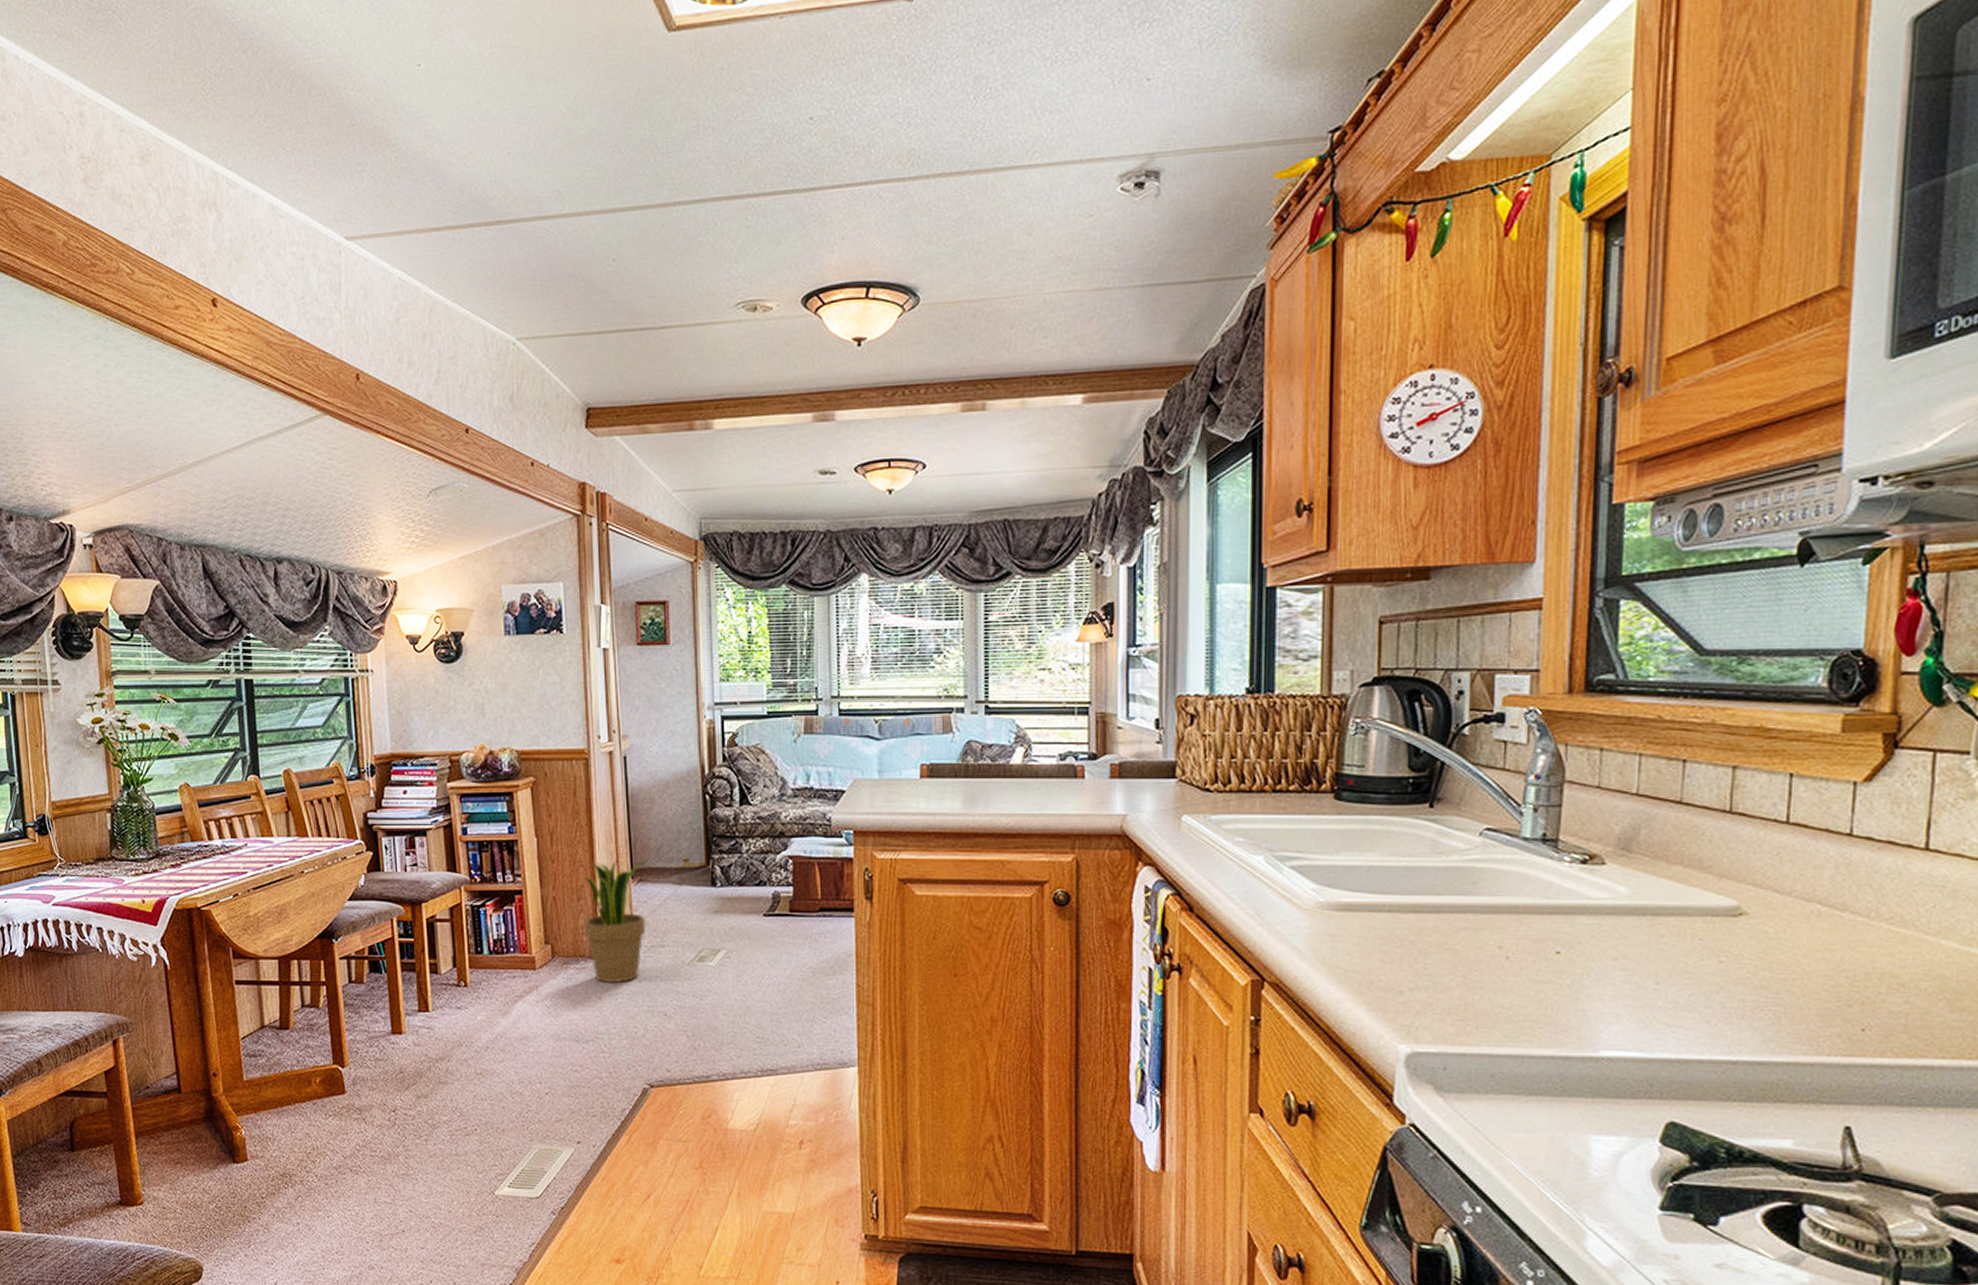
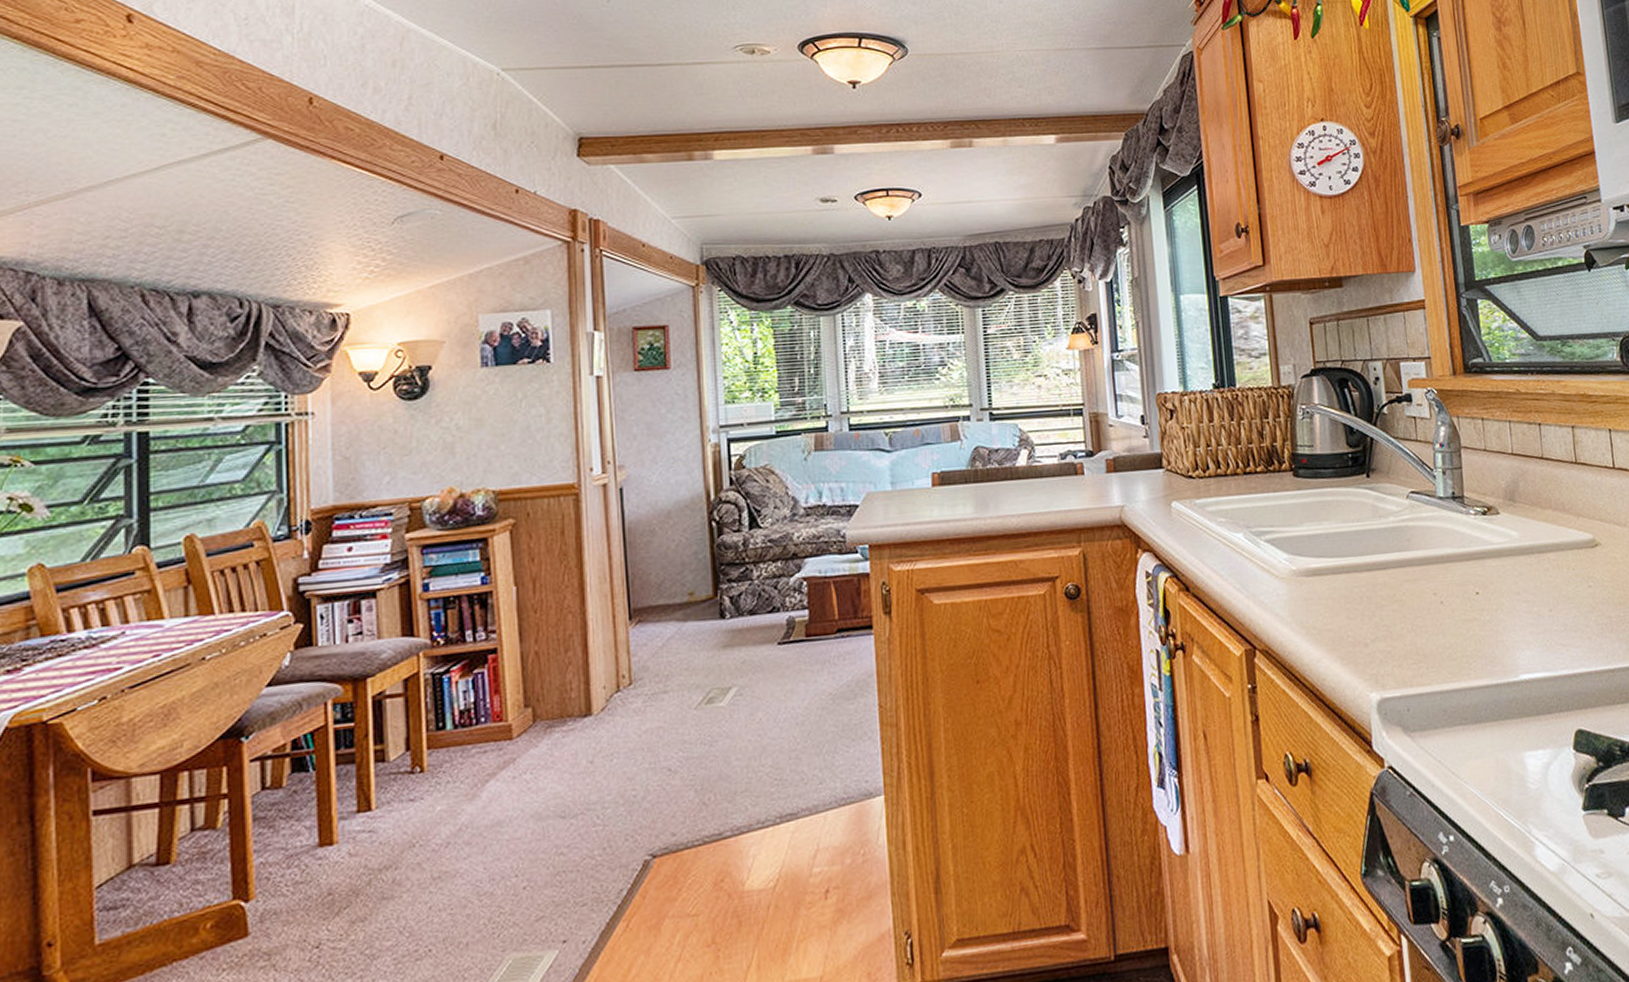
potted plant: present [584,858,648,983] -> none [573,598,648,743]

